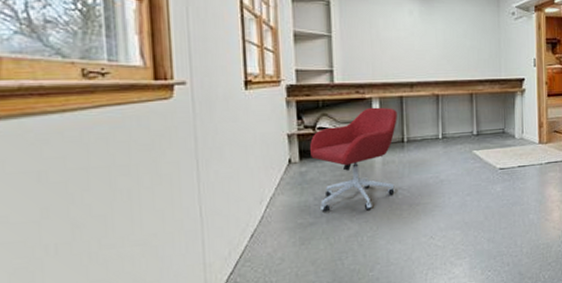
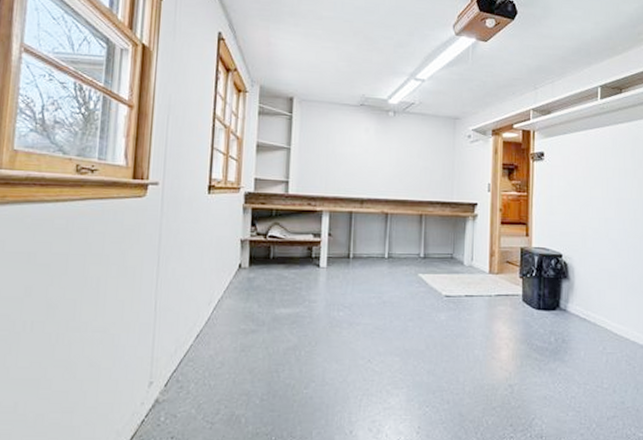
office chair: present [309,107,397,212] -> none [259,220,345,324]

